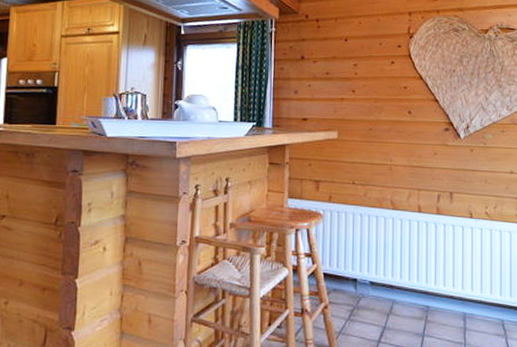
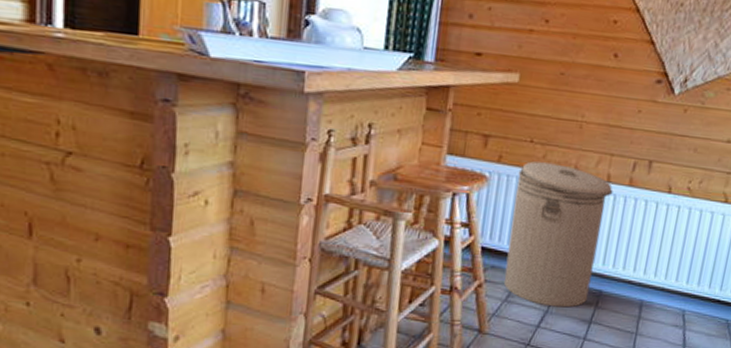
can: none [345,199,425,323] -> present [503,161,613,308]

